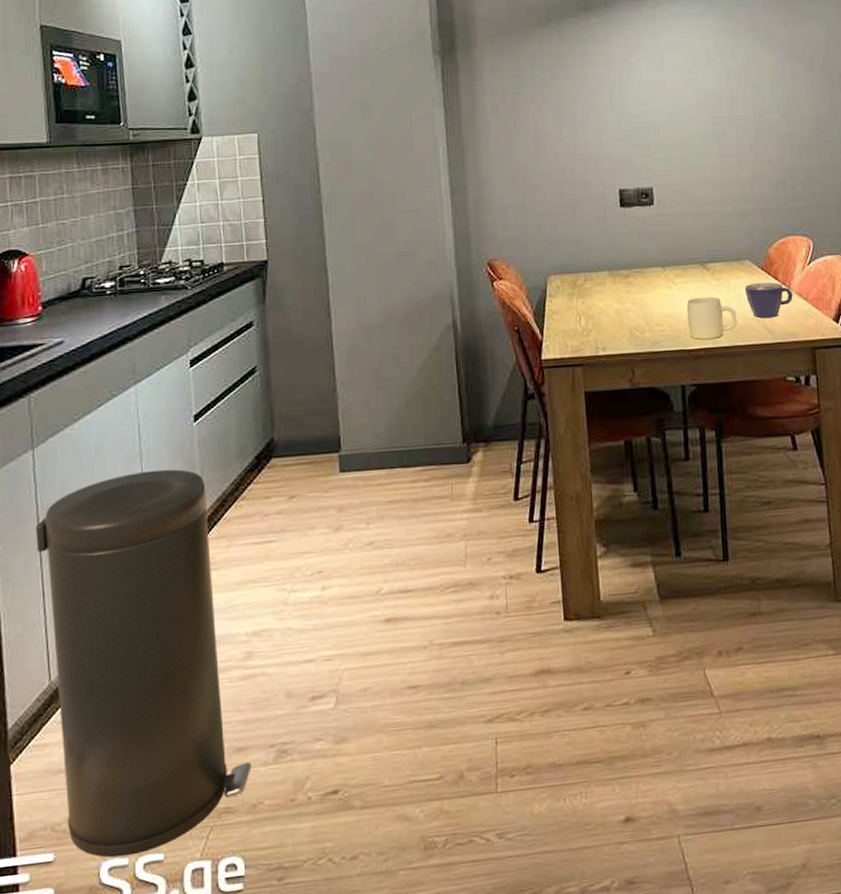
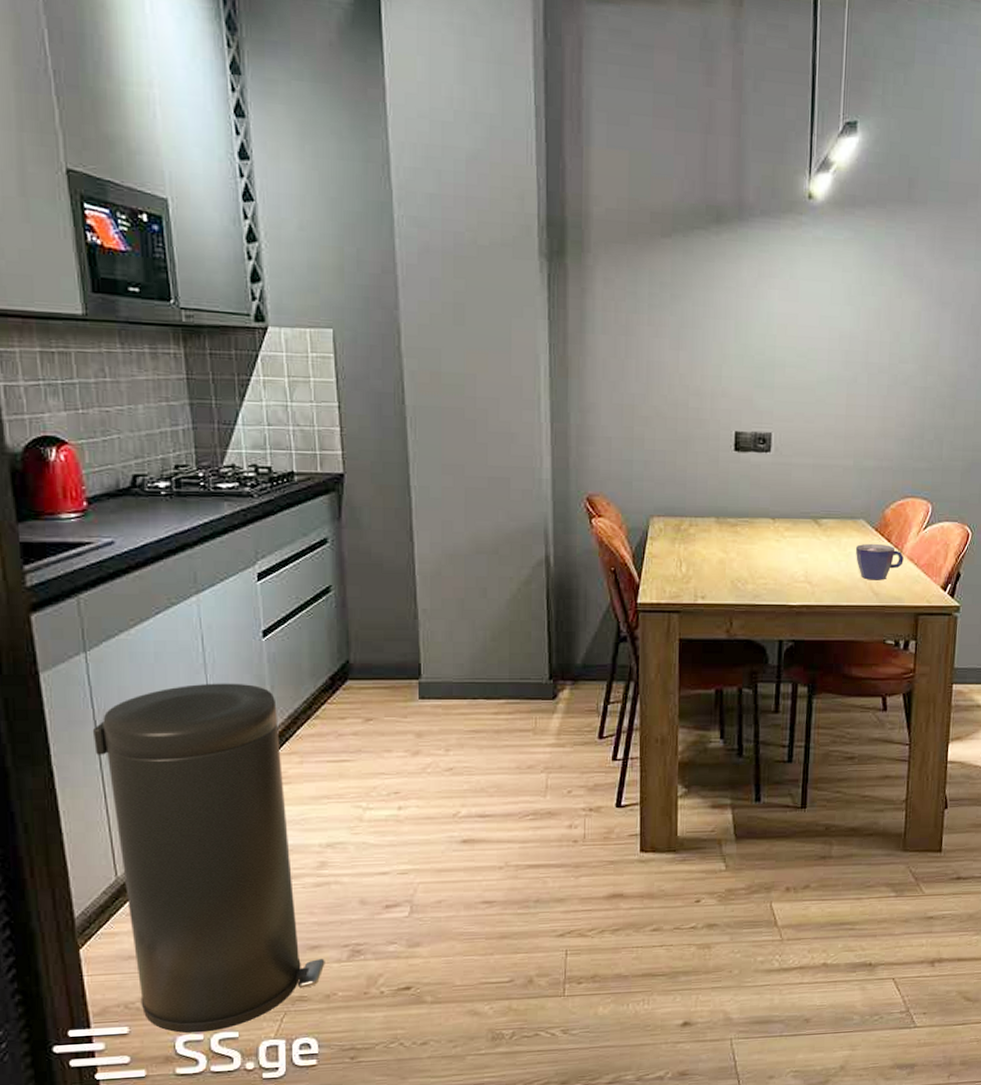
mug: present [686,296,738,340] -> none [792,553,844,596]

